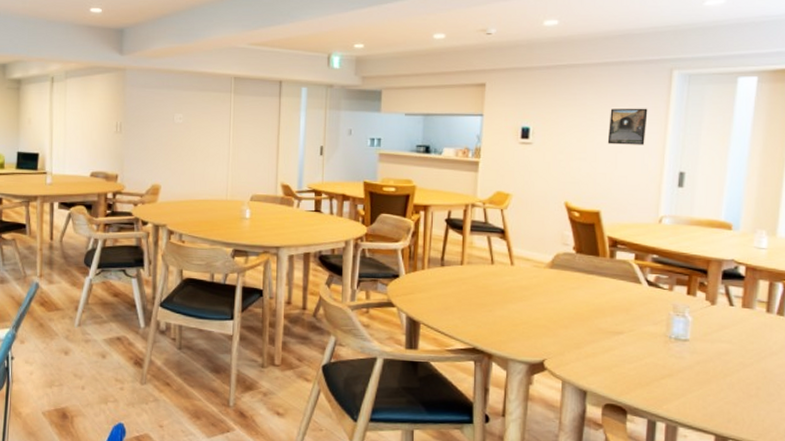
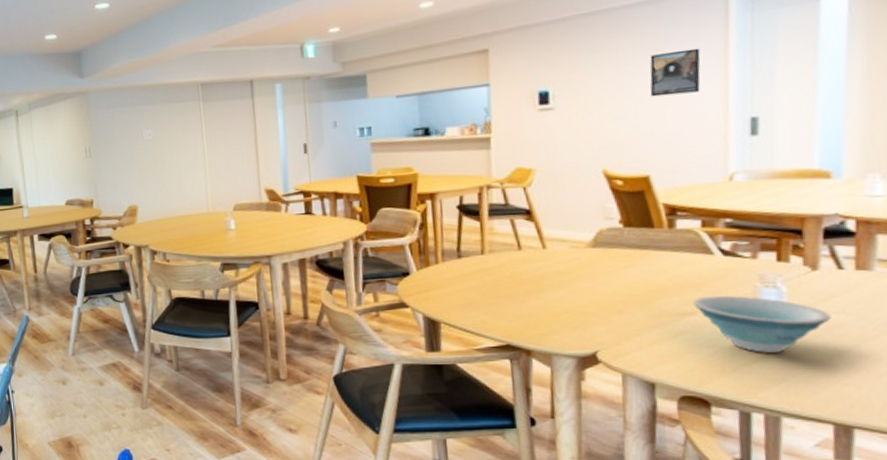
bowl: none [622,319,721,372] -> present [693,295,831,353]

